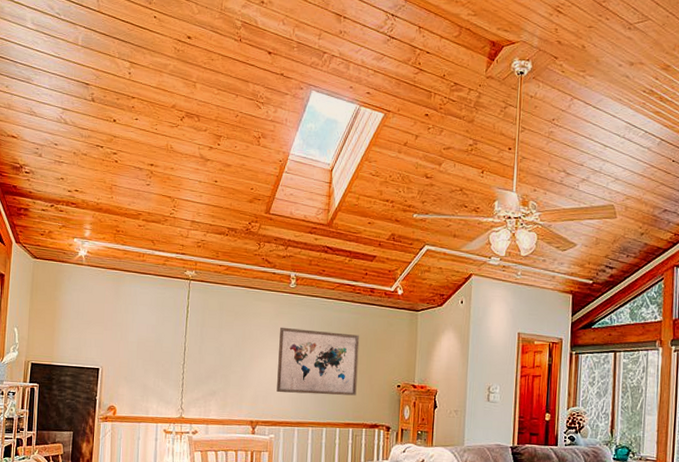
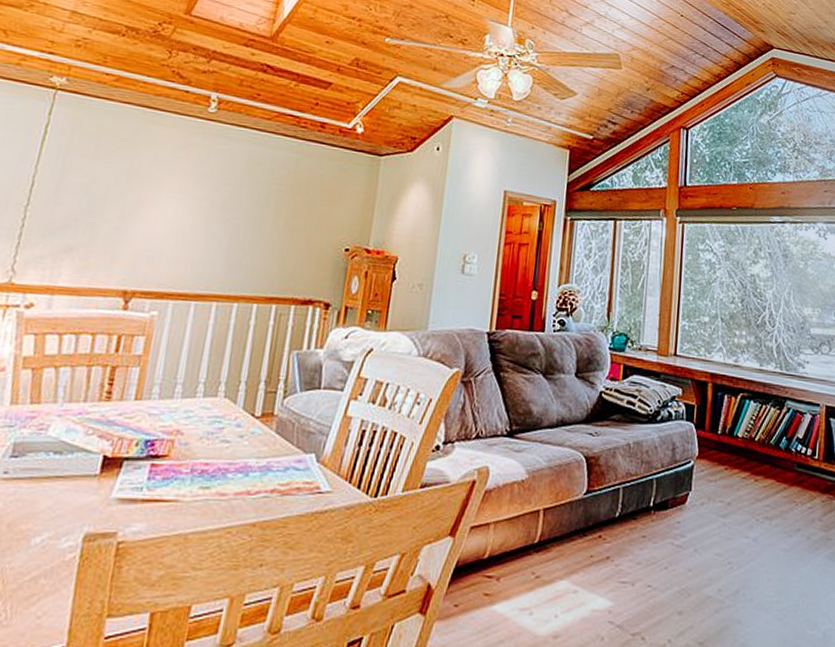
wall art: present [277,327,360,396] -> none [170,163,300,261]

